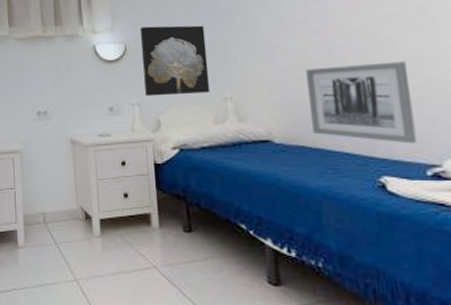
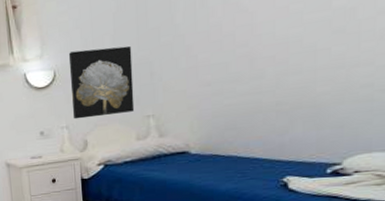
wall art: present [306,61,417,144] -> none [226,68,326,146]

